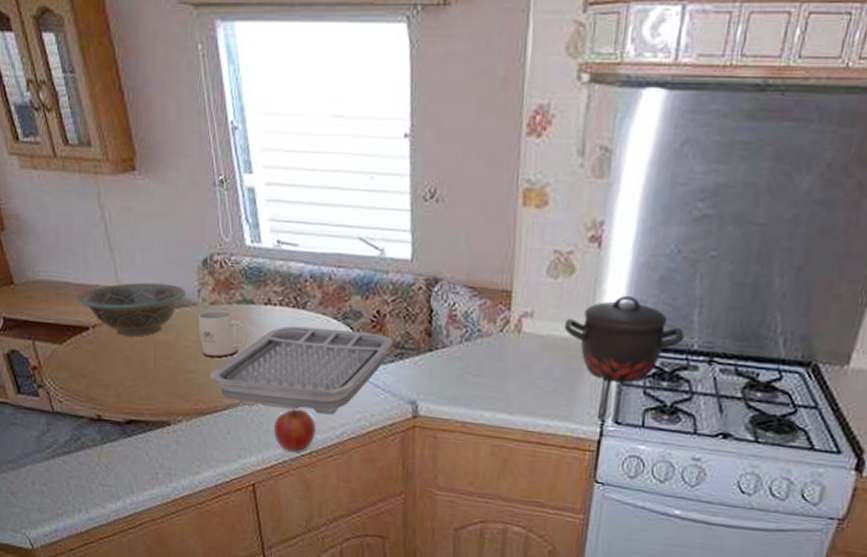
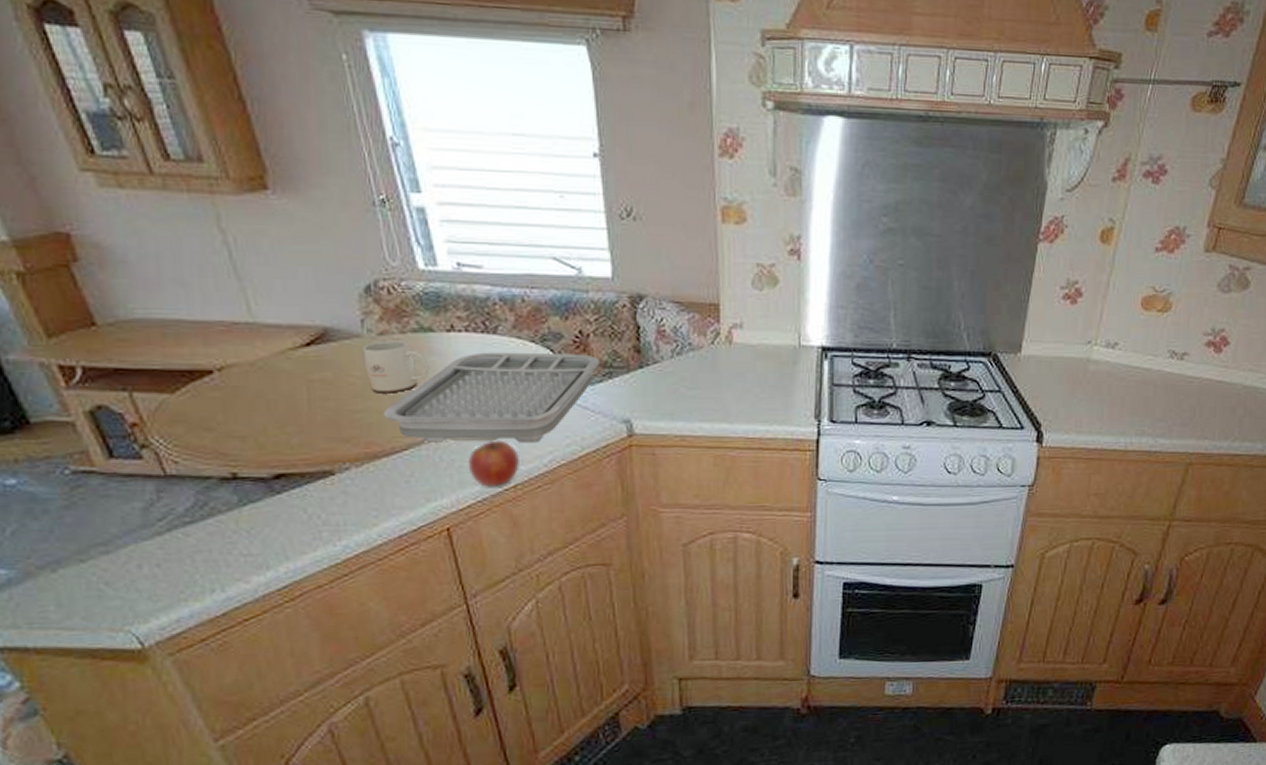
decorative bowl: present [76,282,187,337] -> none [191,315,347,377]
cooking pot: present [564,295,685,383] -> none [773,302,884,384]

